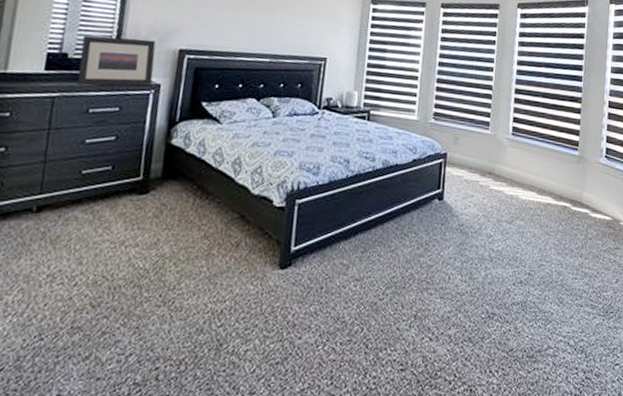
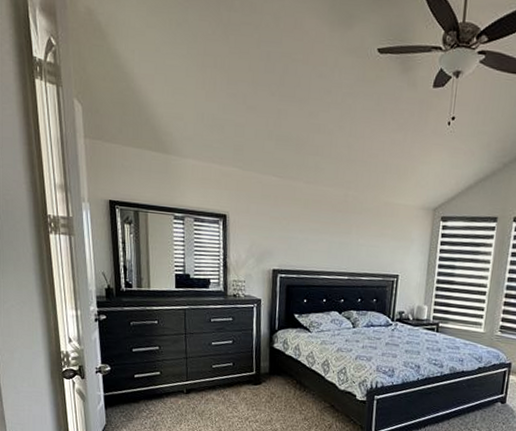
picture frame: present [77,35,156,87] -> none [198,259,255,301]

